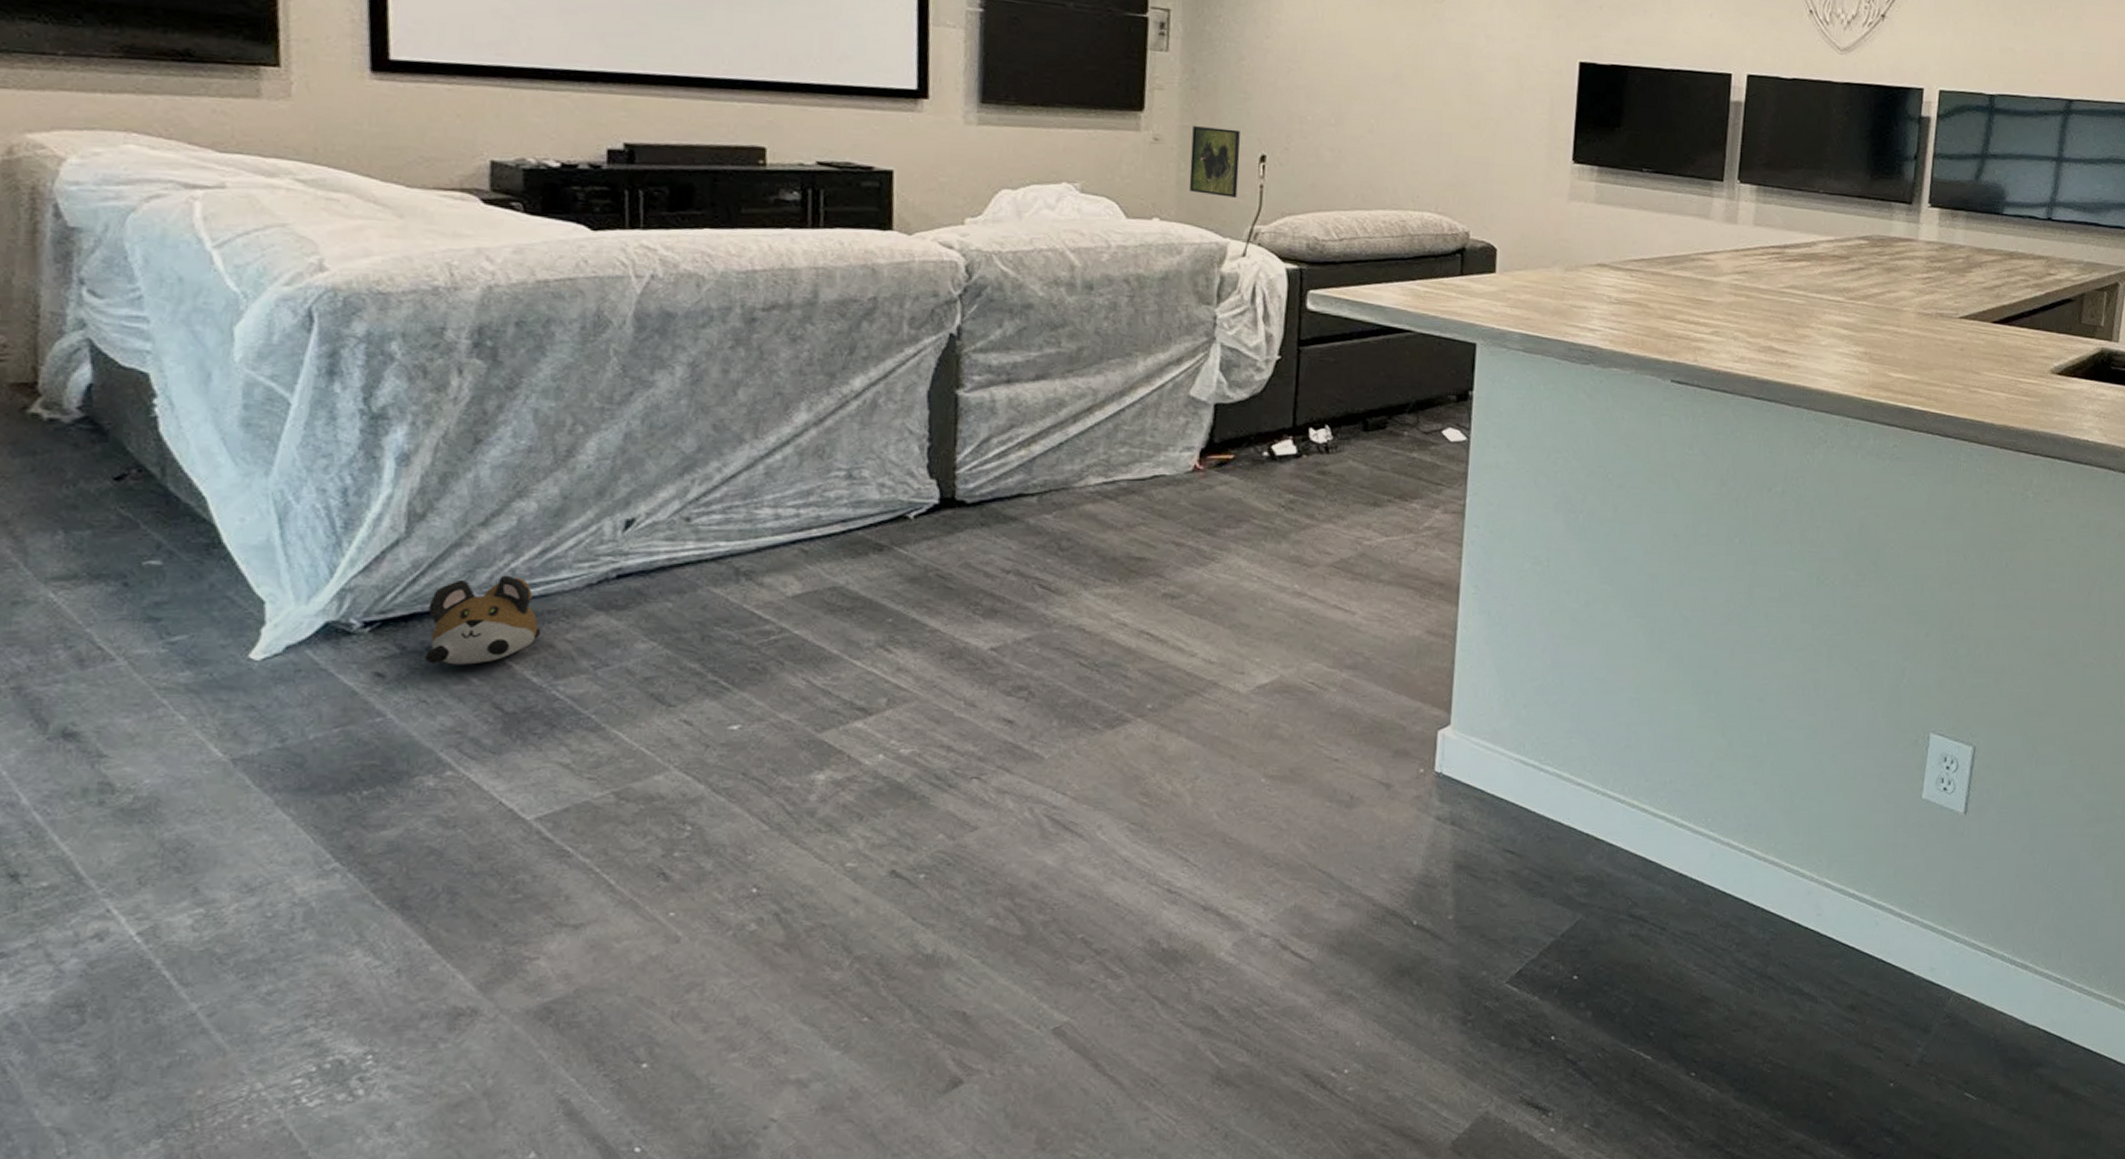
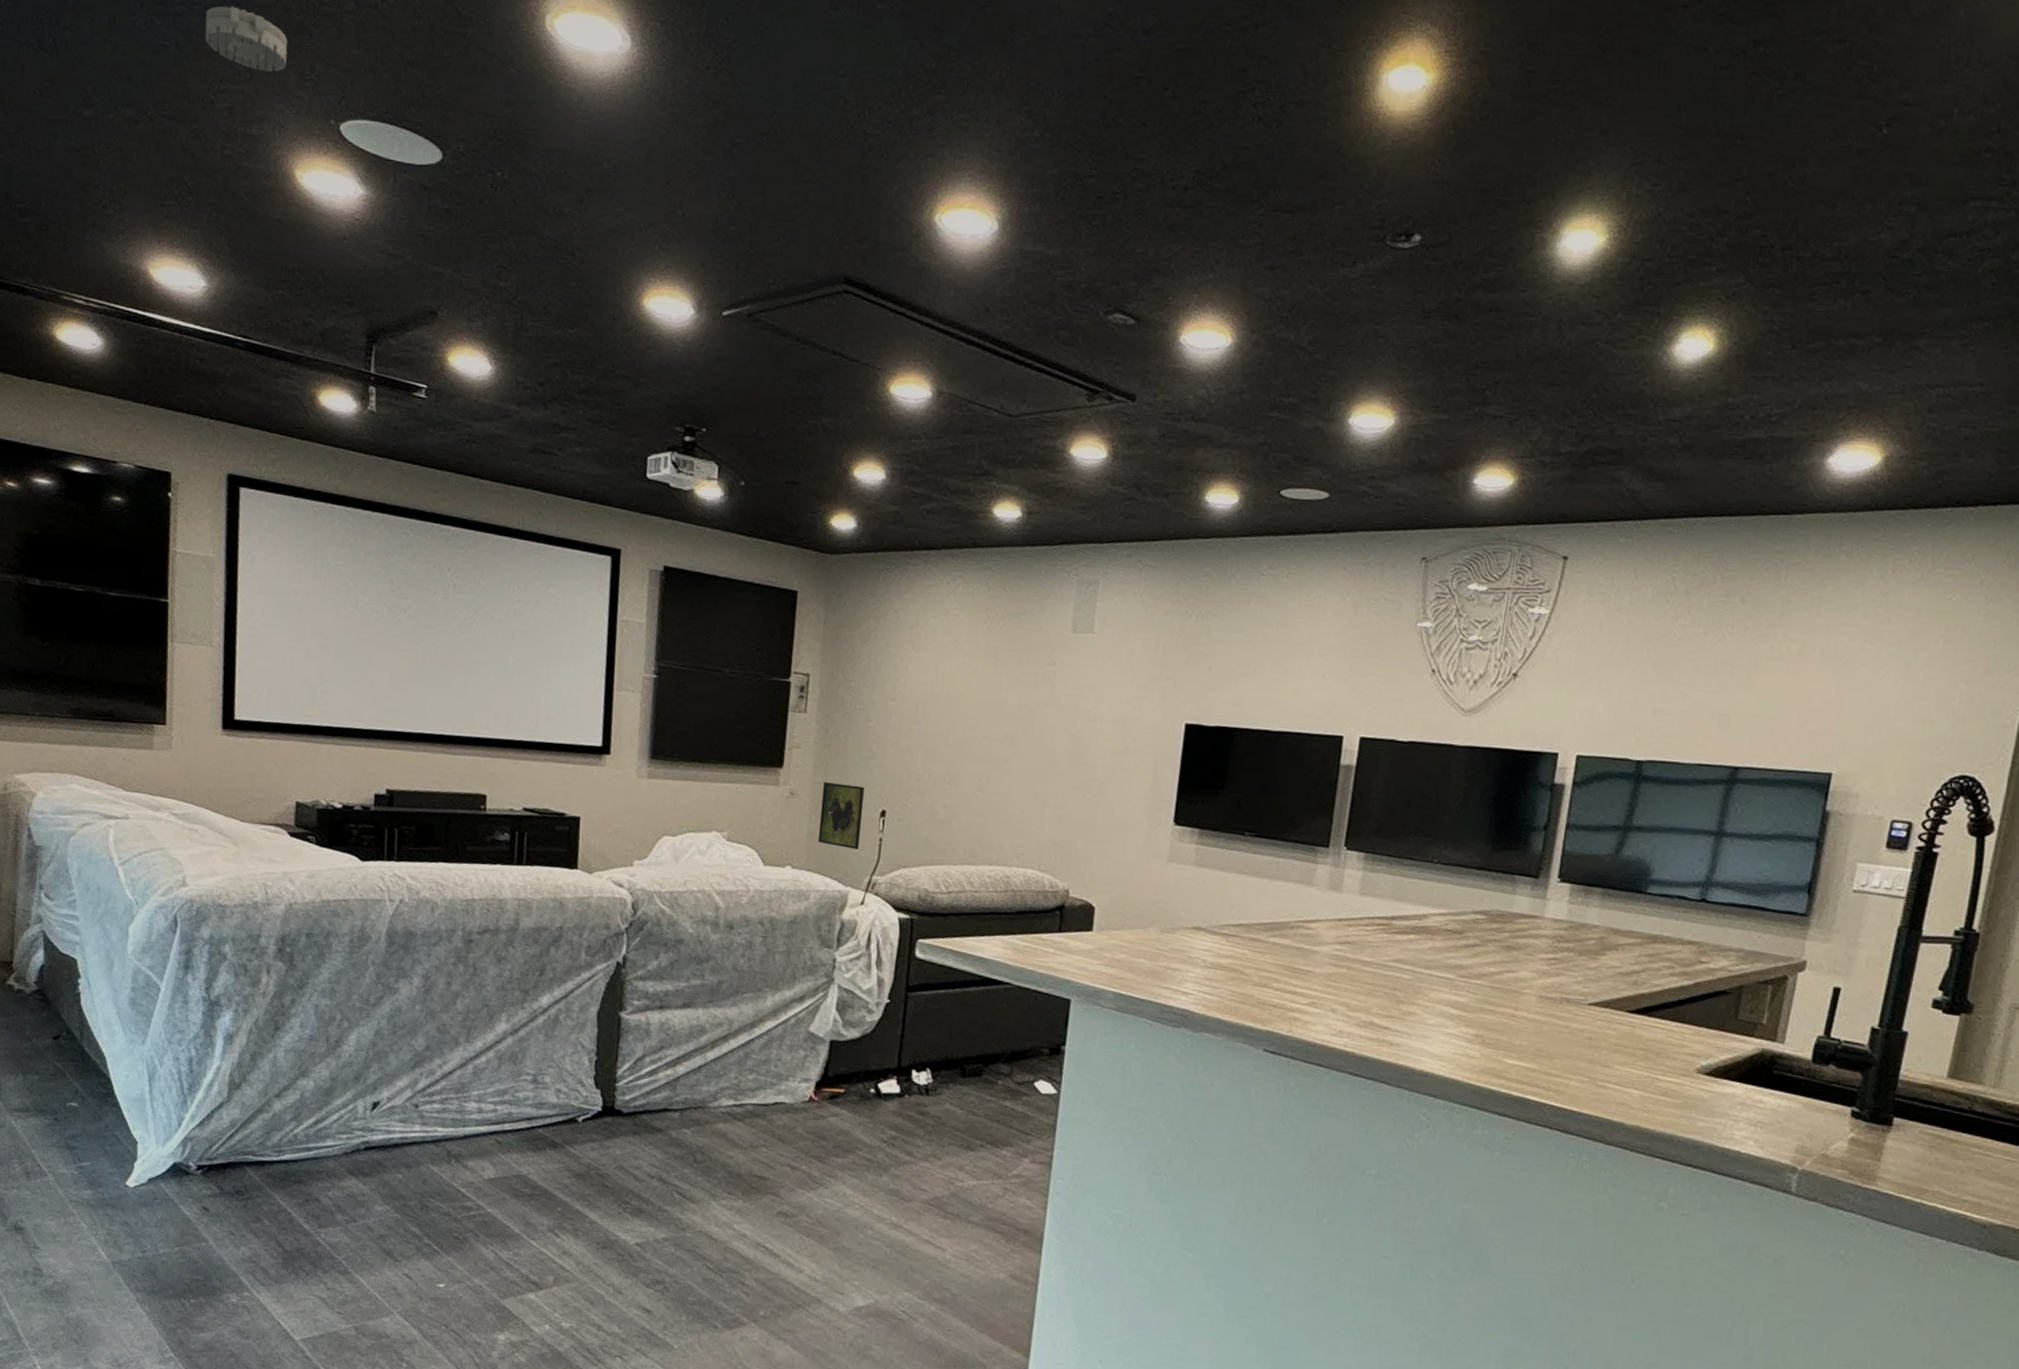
plush toy: present [424,575,541,665] -> none [235,1138,312,1209]

